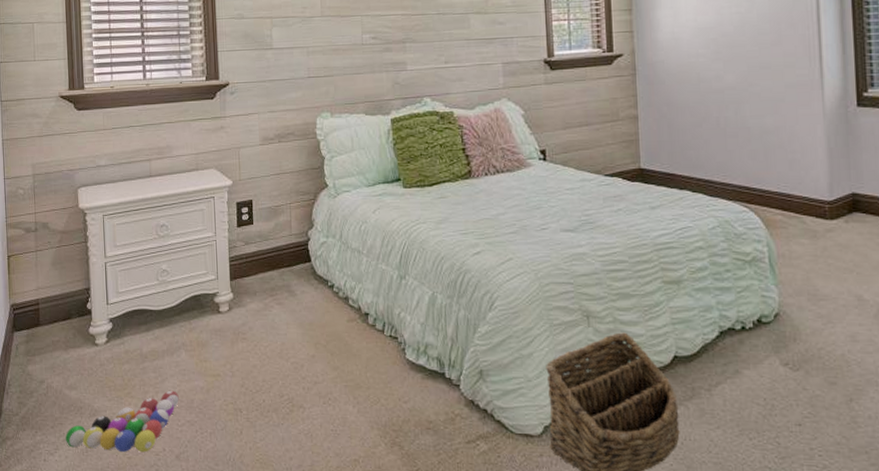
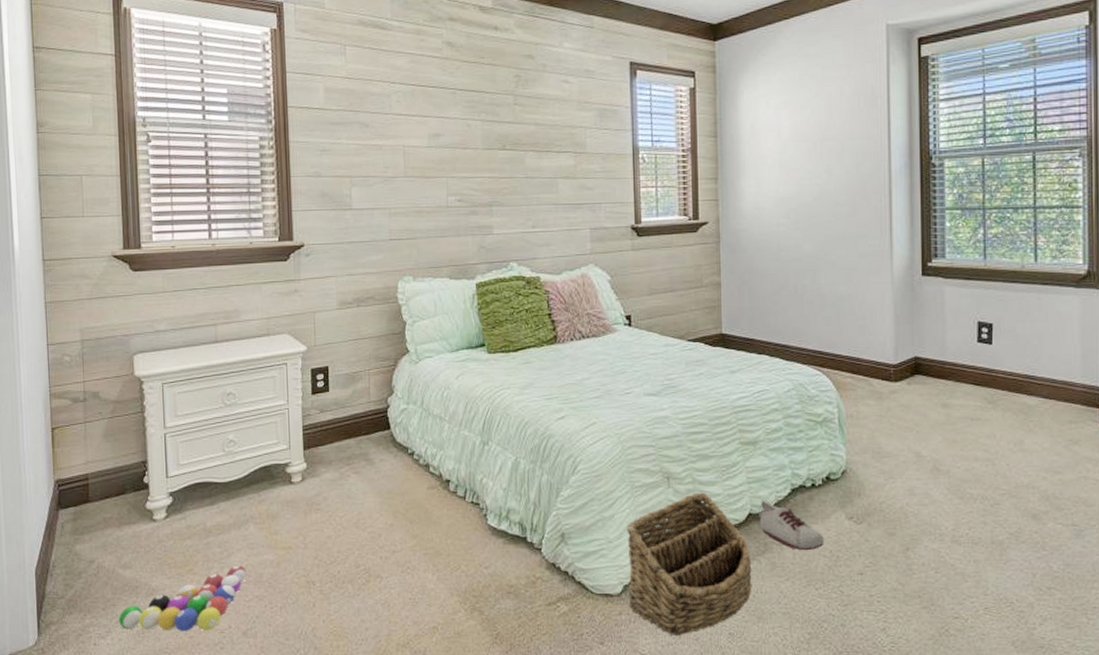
shoe: none [685,342,757,398] -> present [759,500,824,551]

